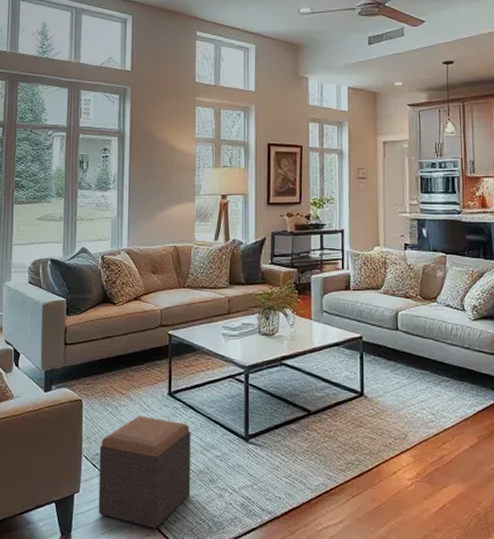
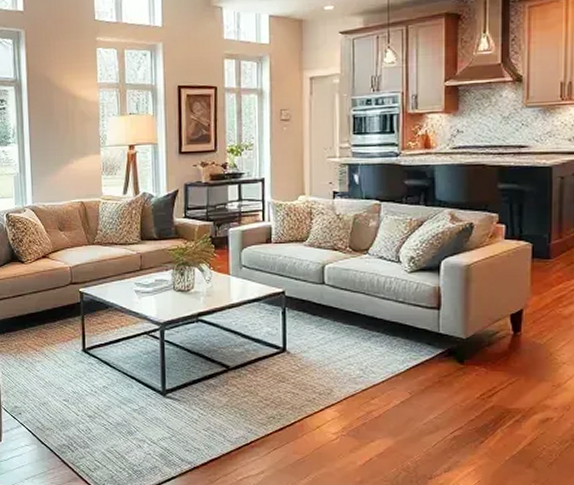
footstool: present [98,415,191,528] -> none [18,371,109,475]

